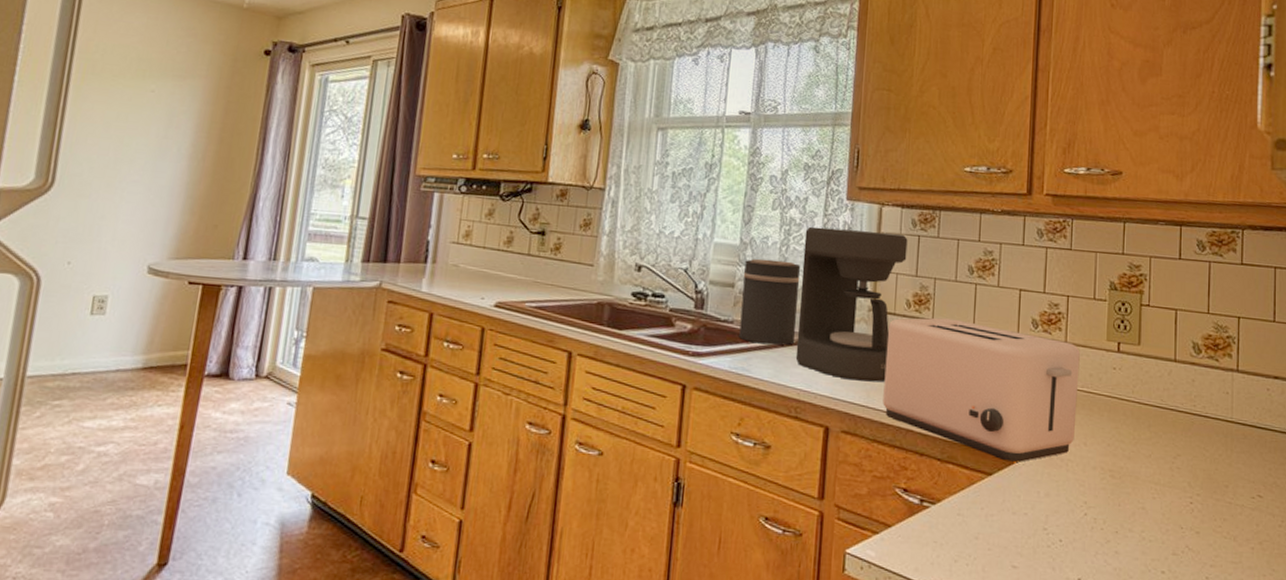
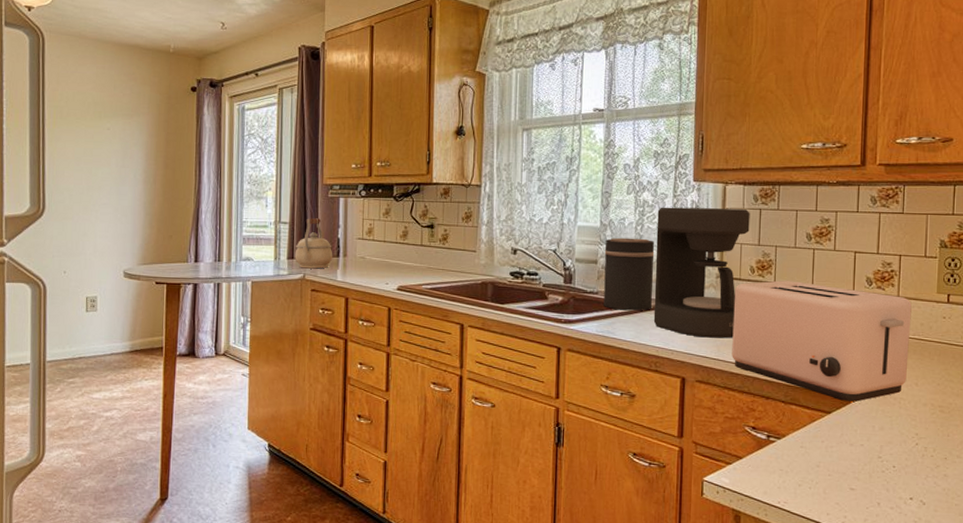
kettle: none [371,214,420,276] -> present [294,218,333,269]

